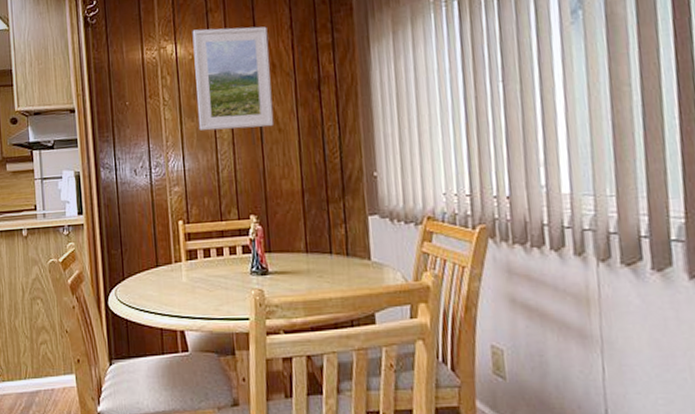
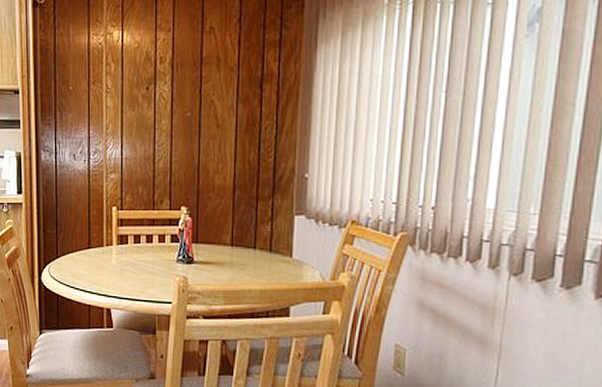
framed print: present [192,26,274,131] -> none [139,16,216,122]

